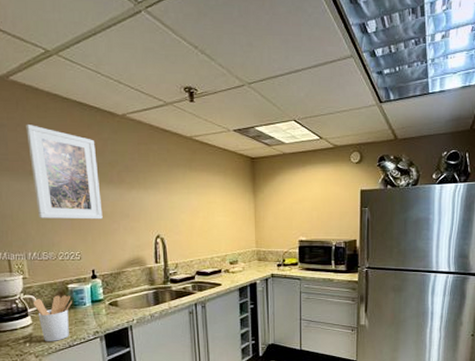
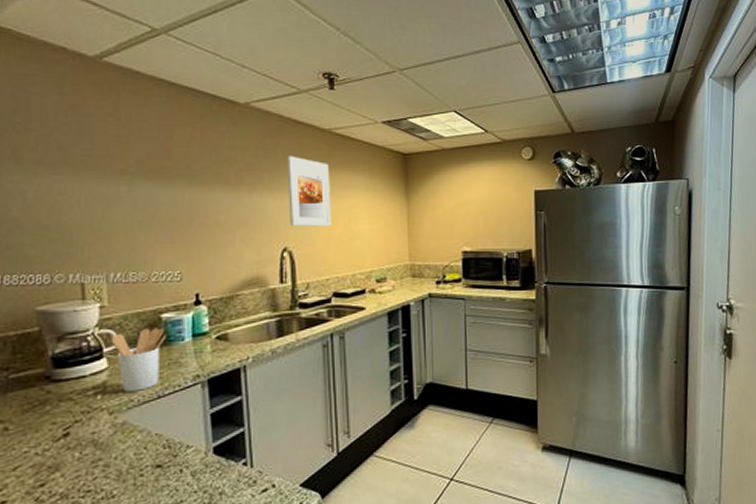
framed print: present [26,125,103,220] -> none [120,114,214,230]
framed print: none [157,159,194,218] -> present [287,155,331,227]

